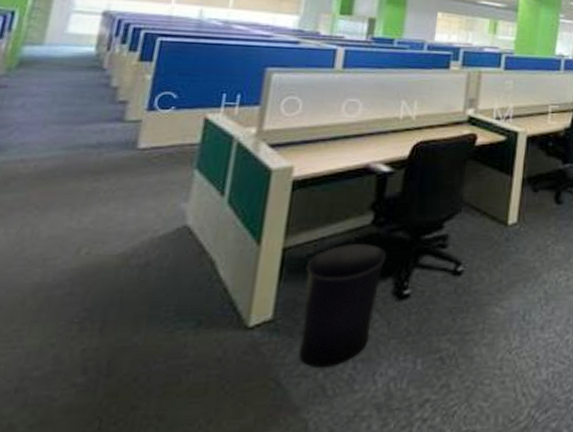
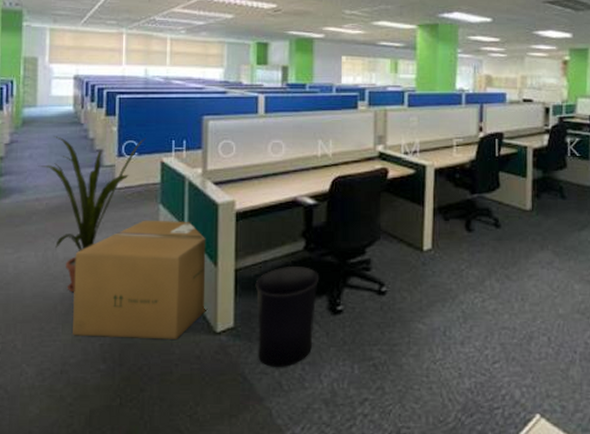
house plant: none [31,82,190,282] -> present [38,136,147,293]
box: none [43,188,251,340] -> present [73,220,208,339]

